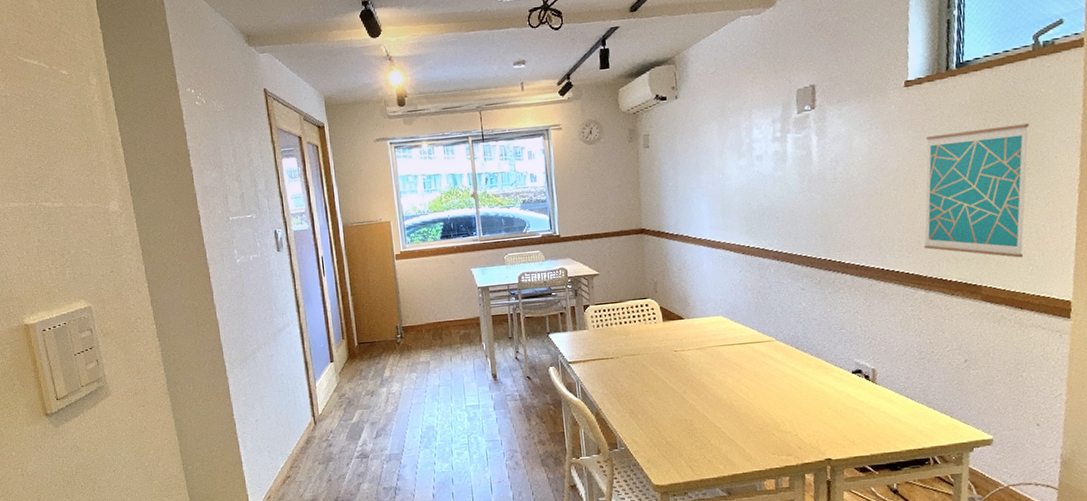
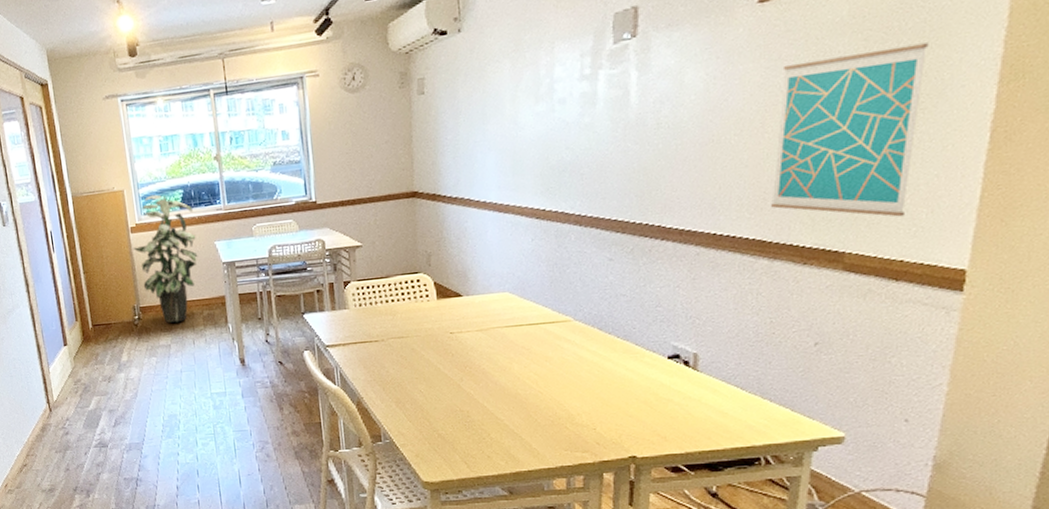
indoor plant: none [397,226,456,341] -> present [133,194,198,323]

